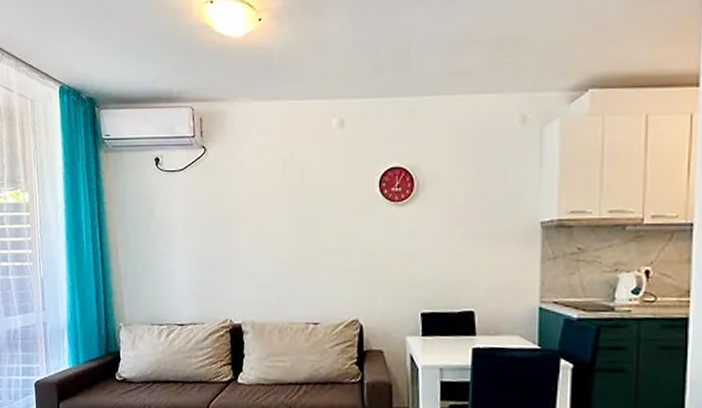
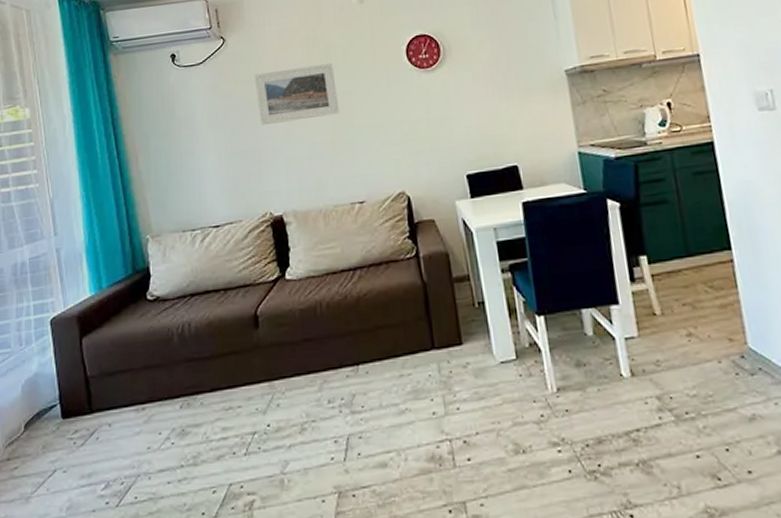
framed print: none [229,185,307,238] -> present [254,63,340,126]

